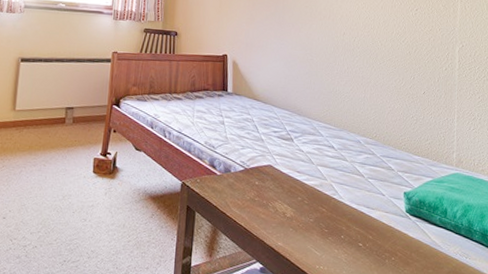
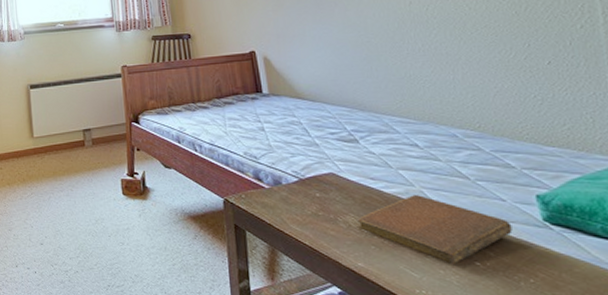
notebook: none [282,187,386,246] -> present [356,195,513,265]

